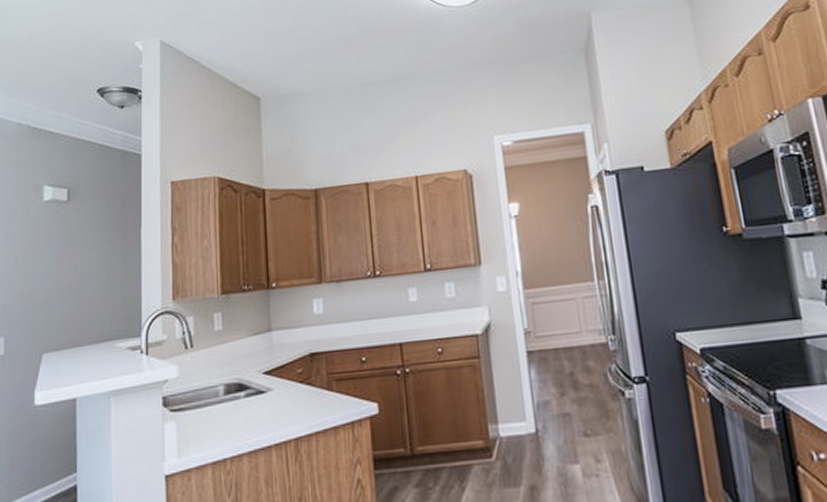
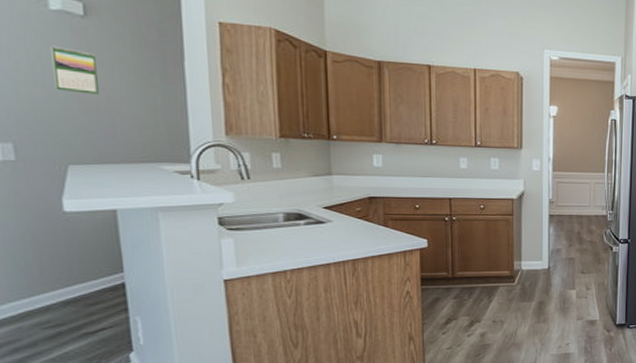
calendar: none [40,234,72,278] -> present [50,45,99,95]

